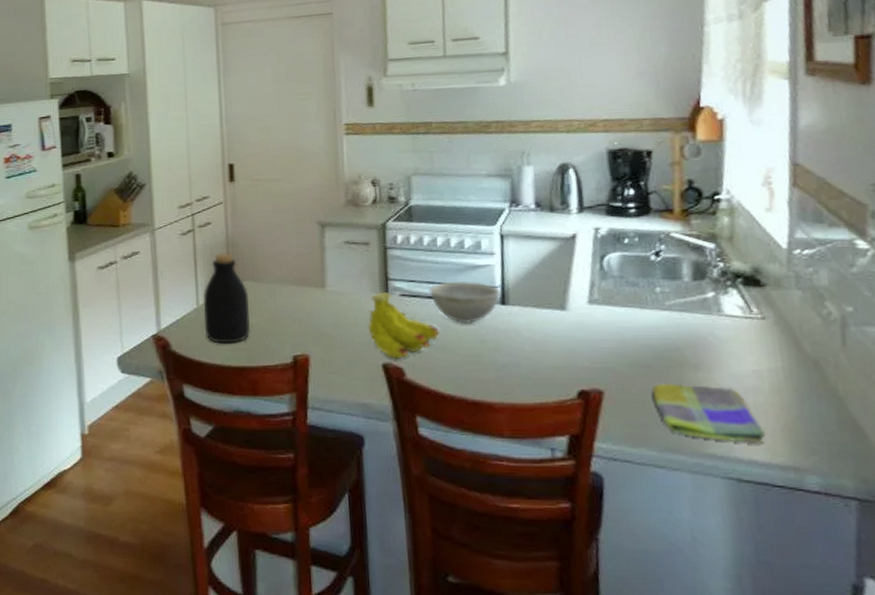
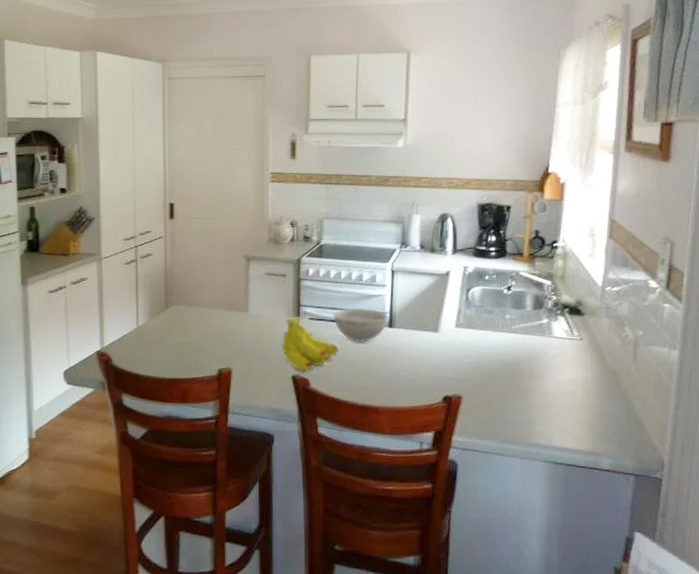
bottle: present [203,253,251,344] -> none [142,281,183,359]
dish towel: present [652,383,766,445] -> none [498,390,576,436]

